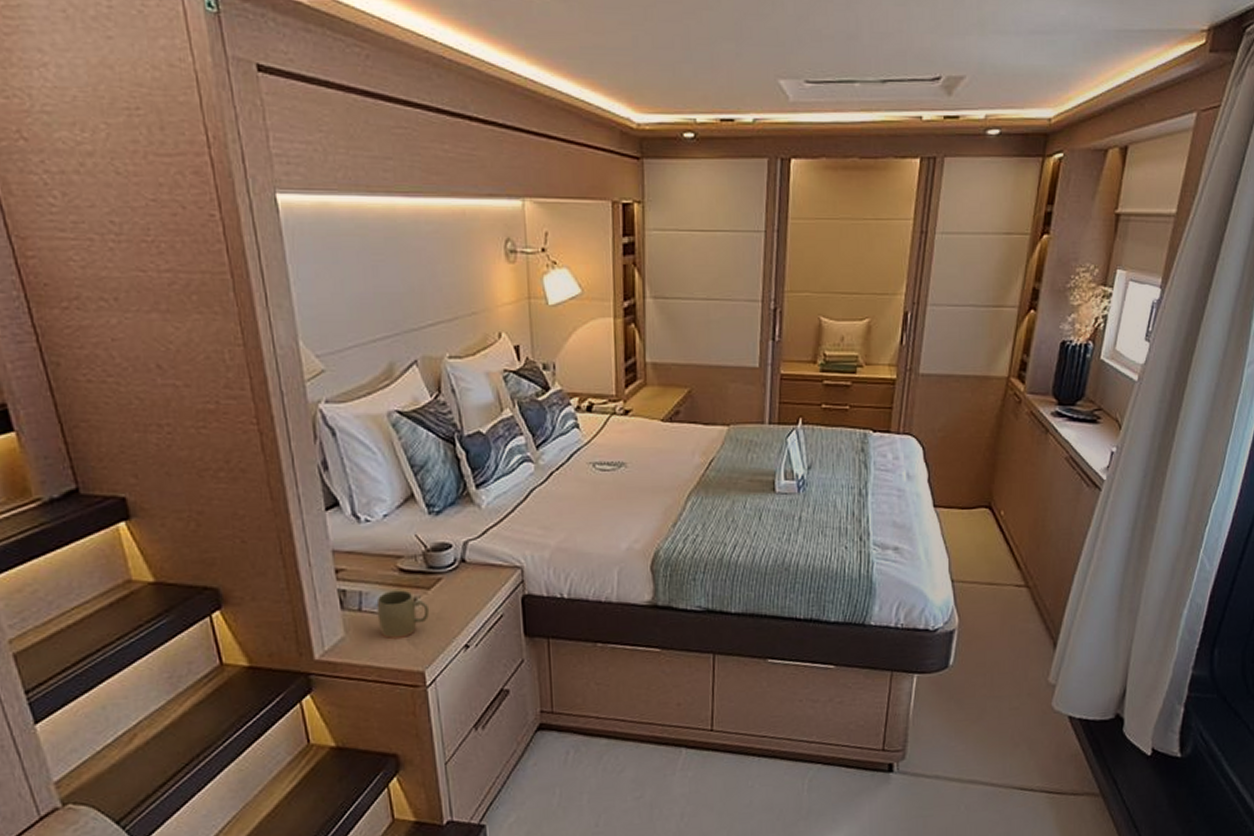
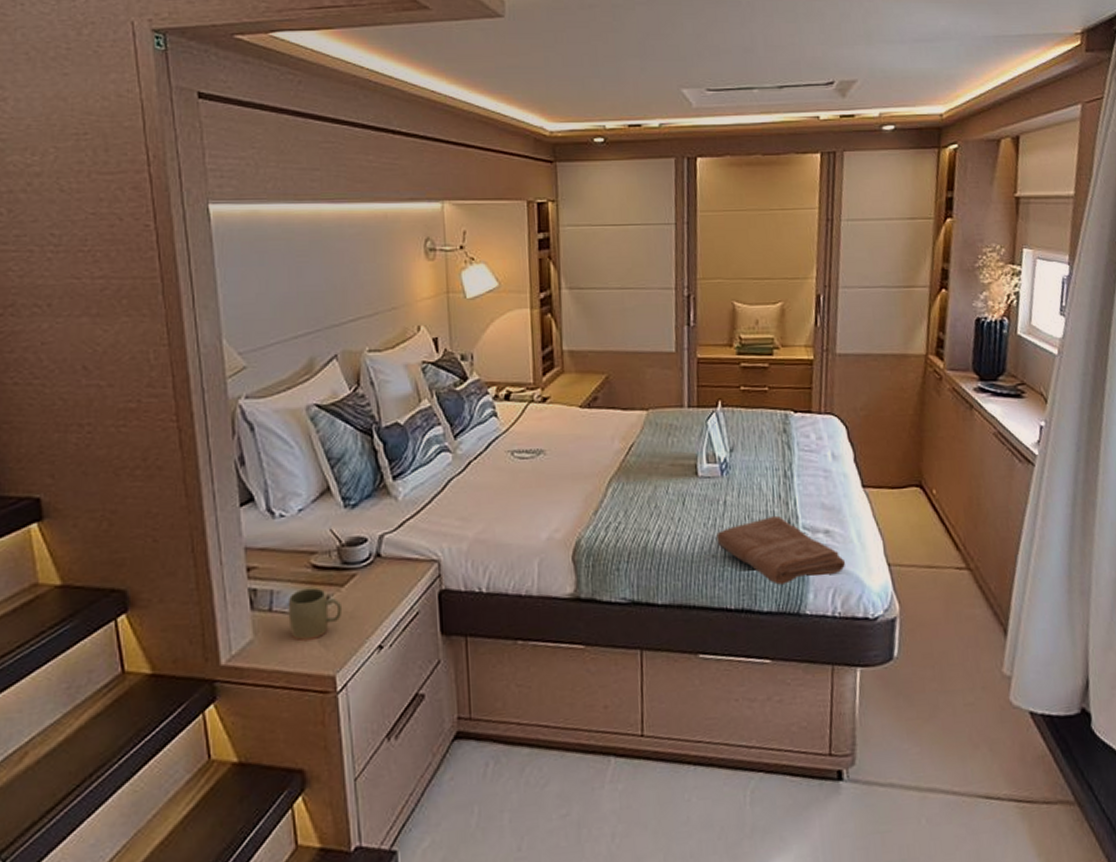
towel: none [790,532,912,597] -> present [716,515,846,585]

